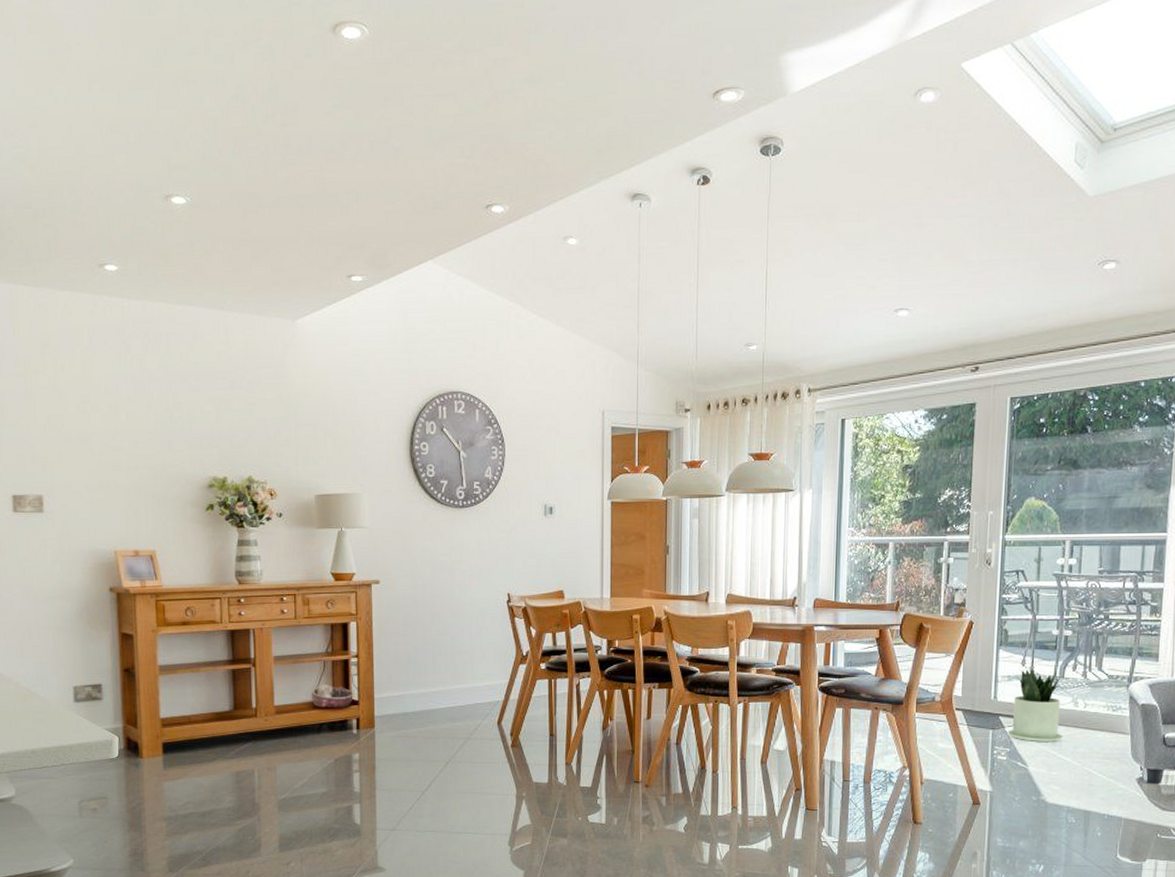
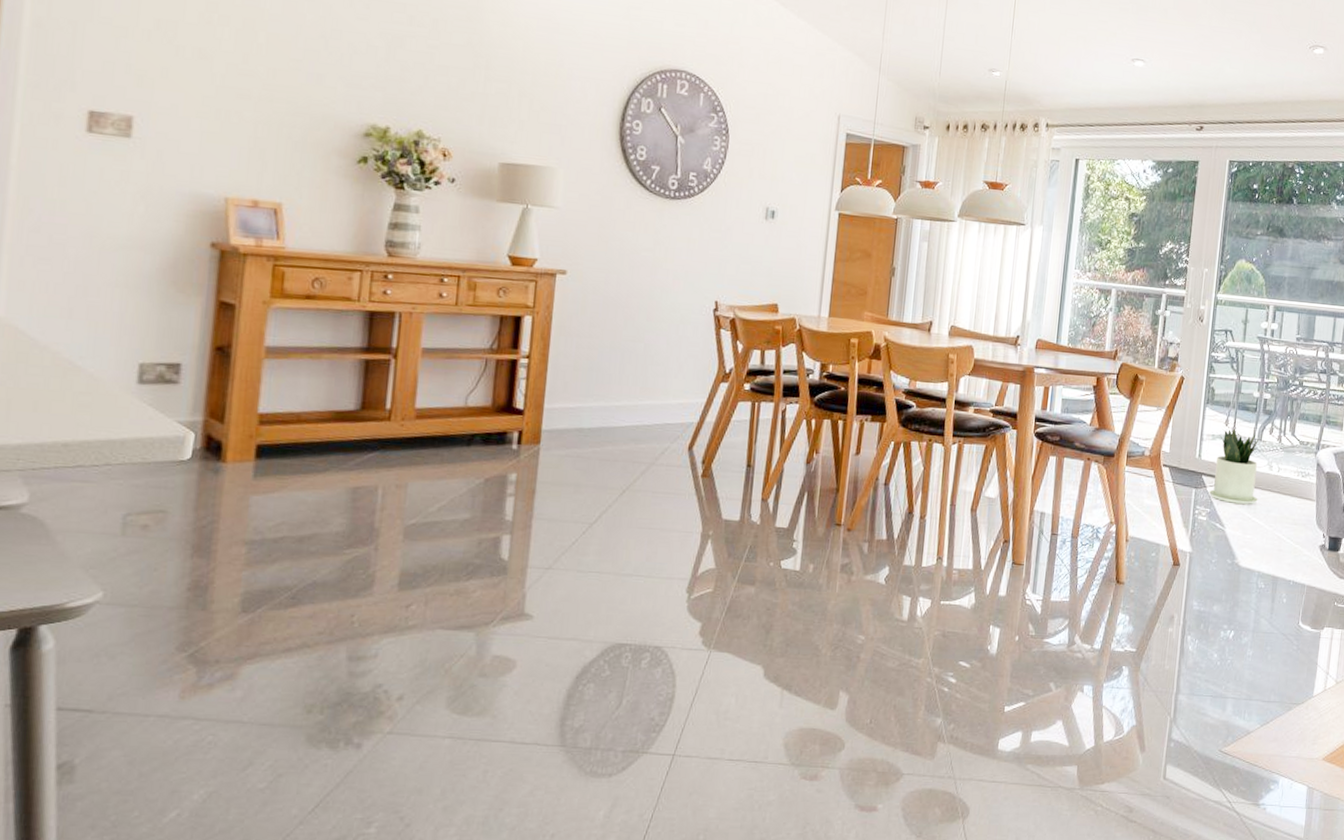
decorative basket: present [312,685,354,709] -> none [465,387,520,419]

